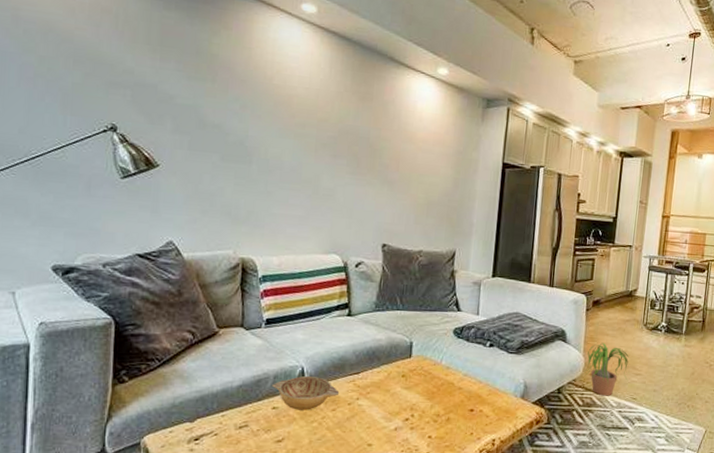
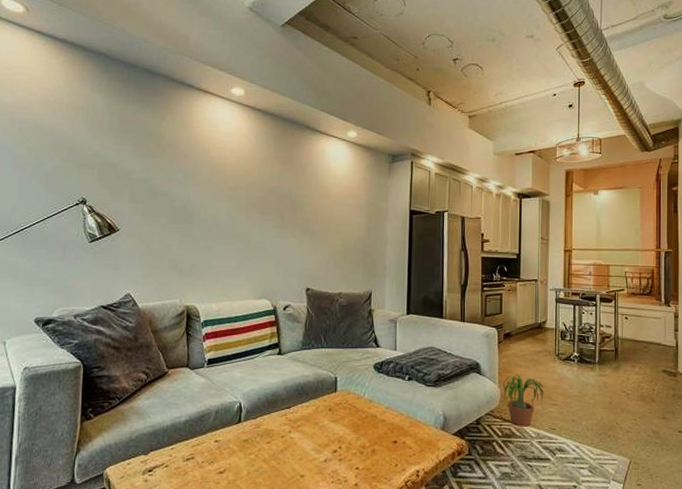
decorative bowl: present [272,376,340,410] -> none [214,411,273,443]

